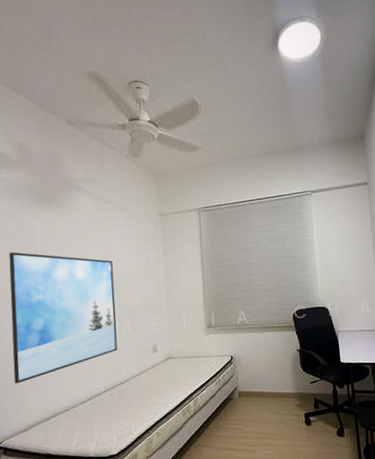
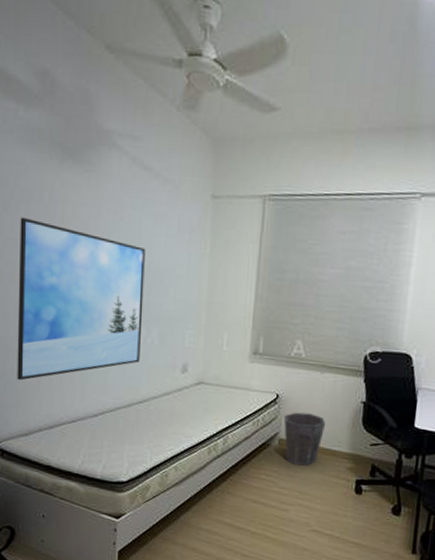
waste bin: none [239,366,273,411] -> present [283,412,326,466]

